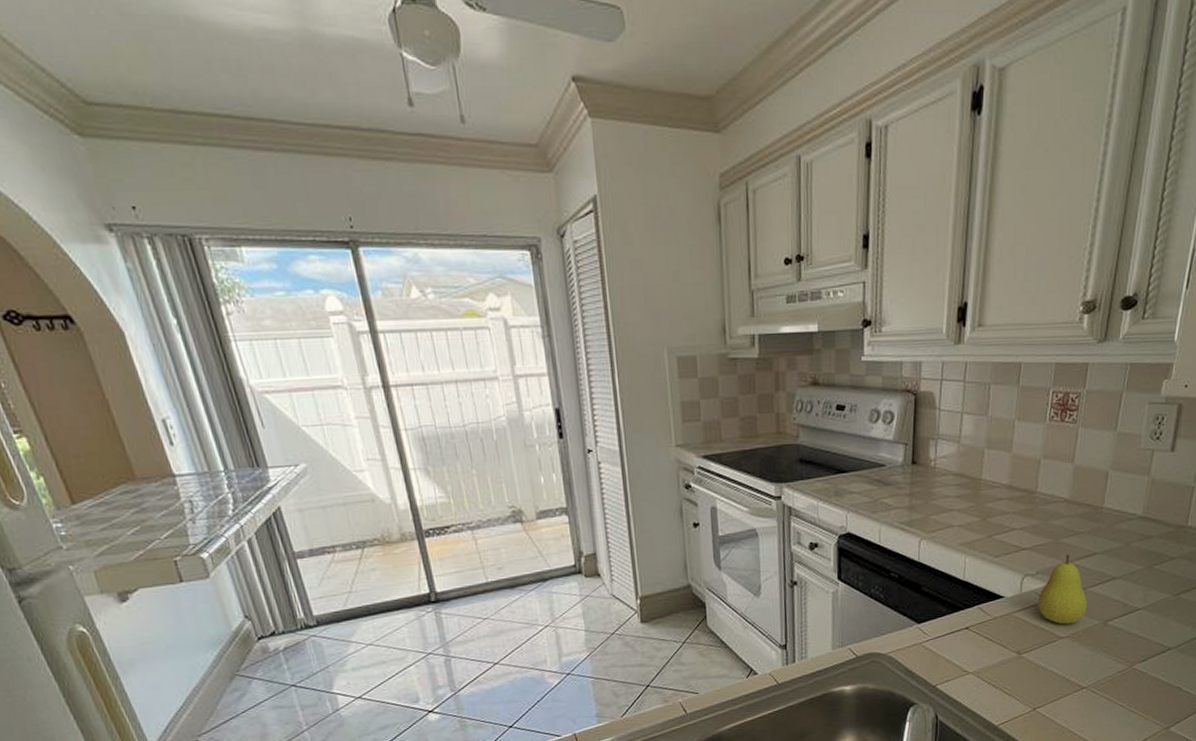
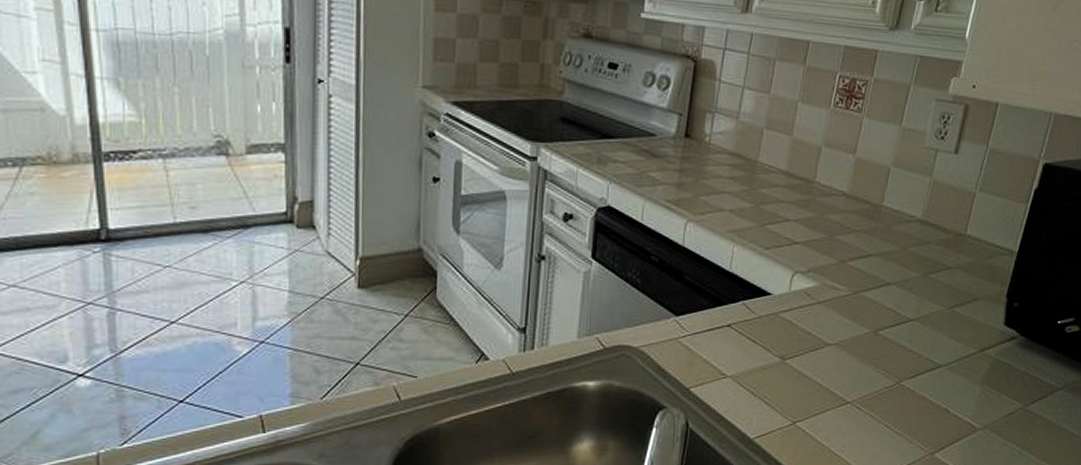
fruit: present [1037,554,1087,625] -> none [806,252,859,330]

